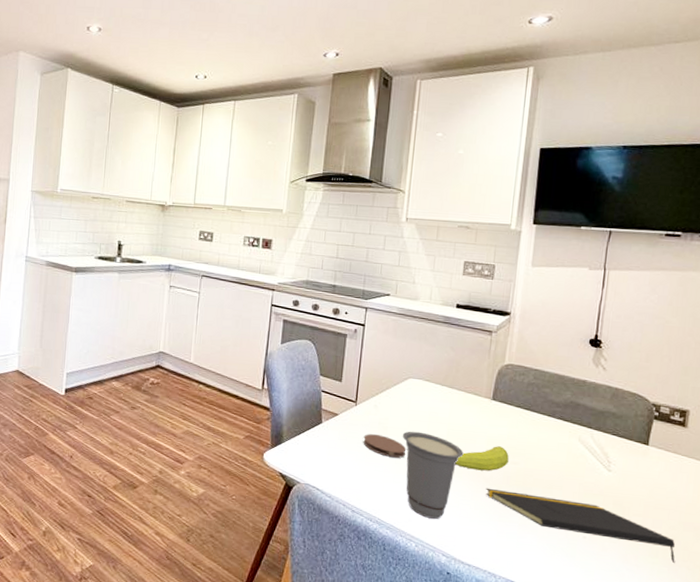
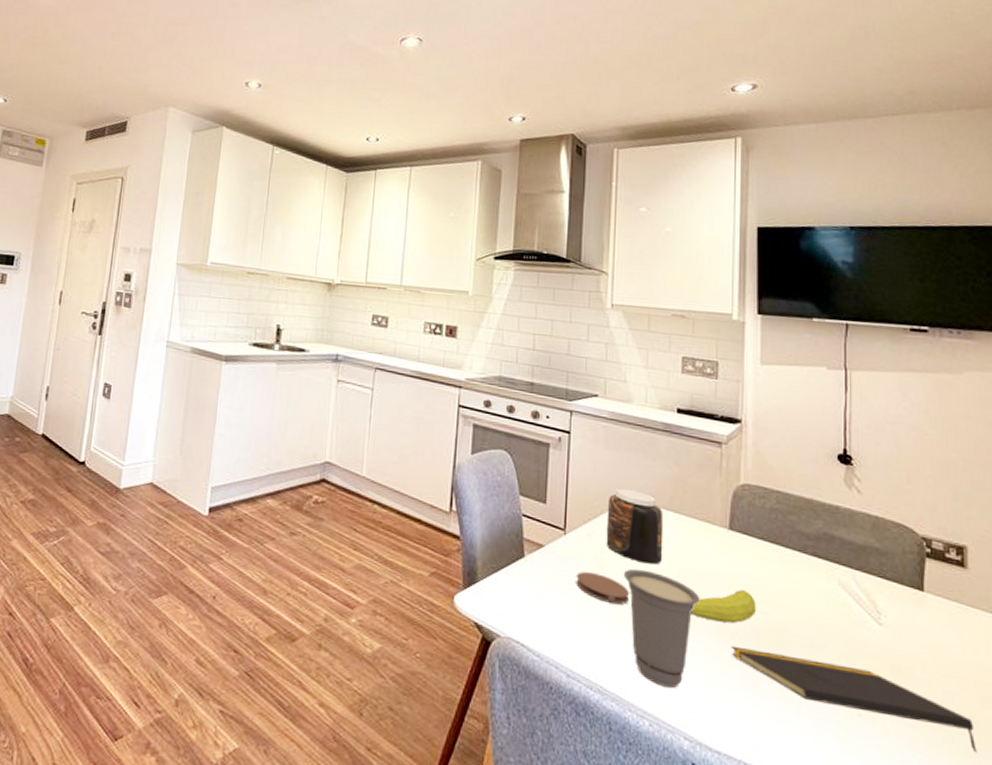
jar: none [389,369,439,428] -> present [606,488,664,565]

